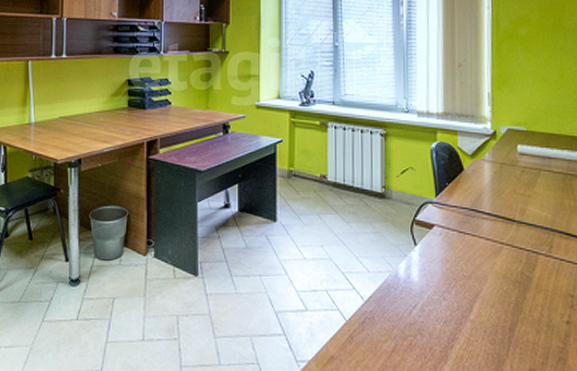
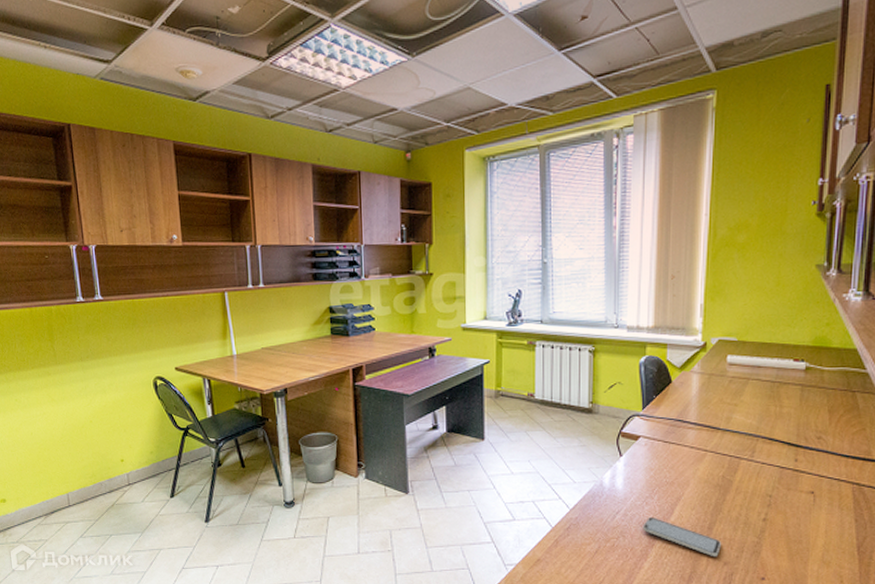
smartphone: none [441,313,524,362] -> present [642,516,721,556]

